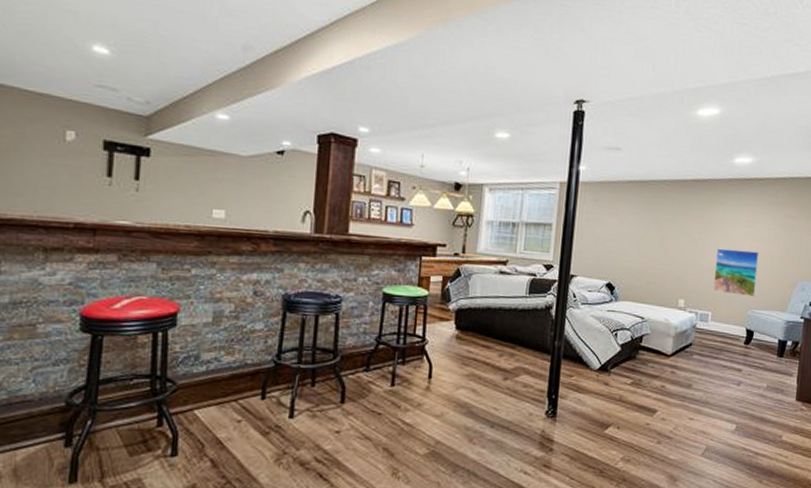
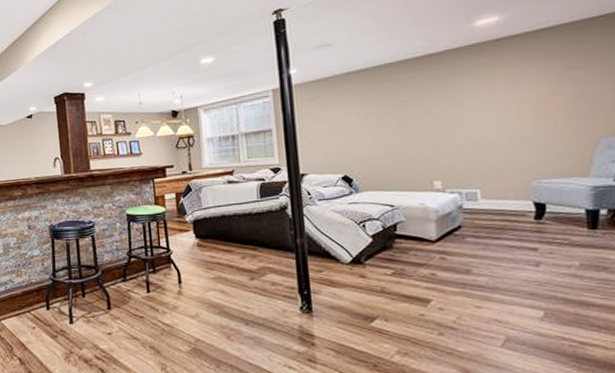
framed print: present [712,248,760,297] -> none [472,114,538,168]

